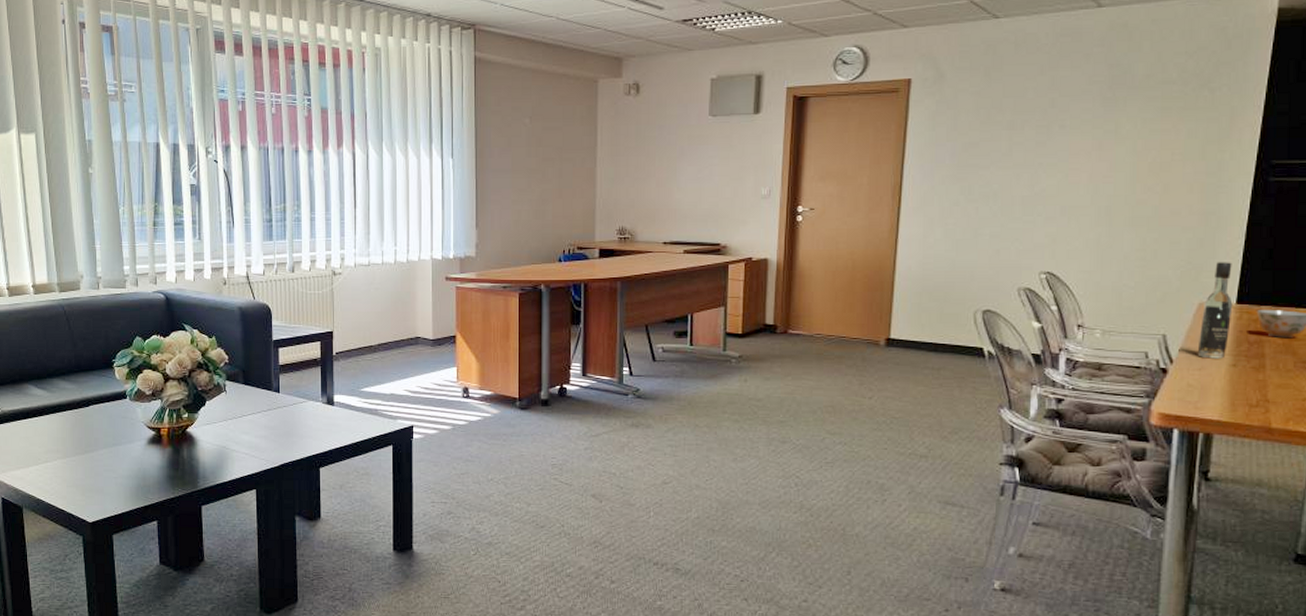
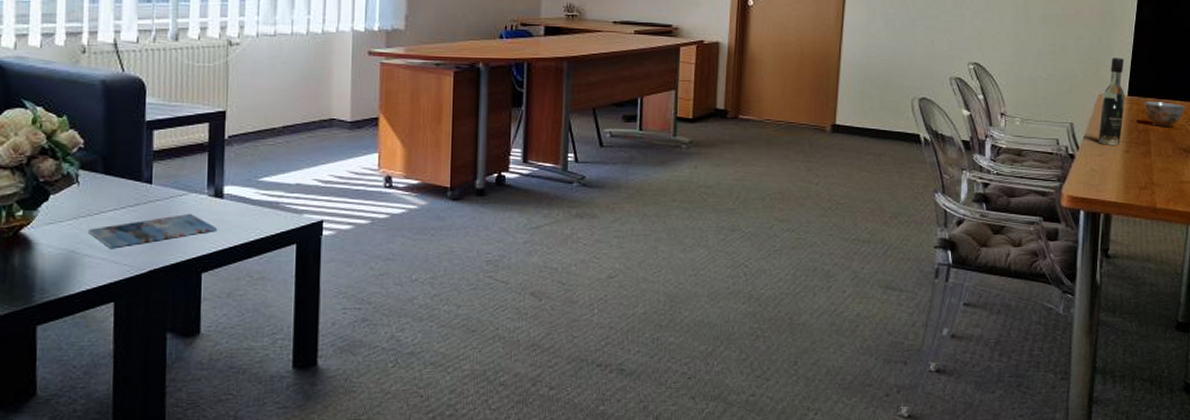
magazine: none [234,417,330,446] -> present [87,213,217,249]

